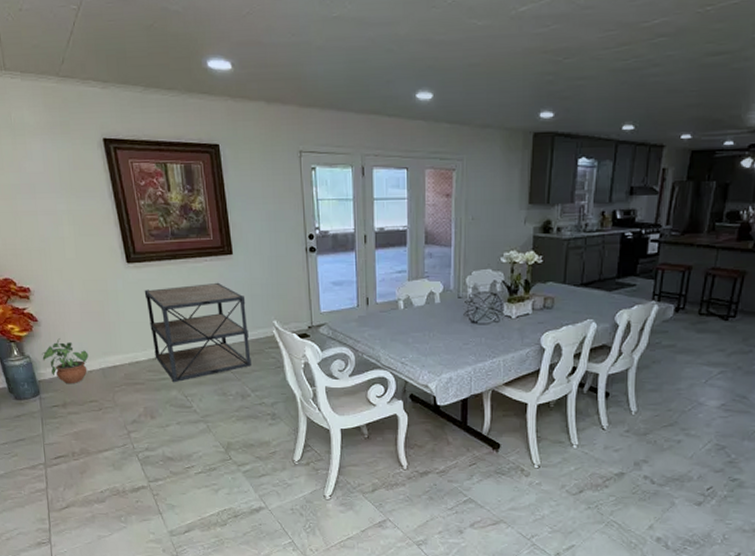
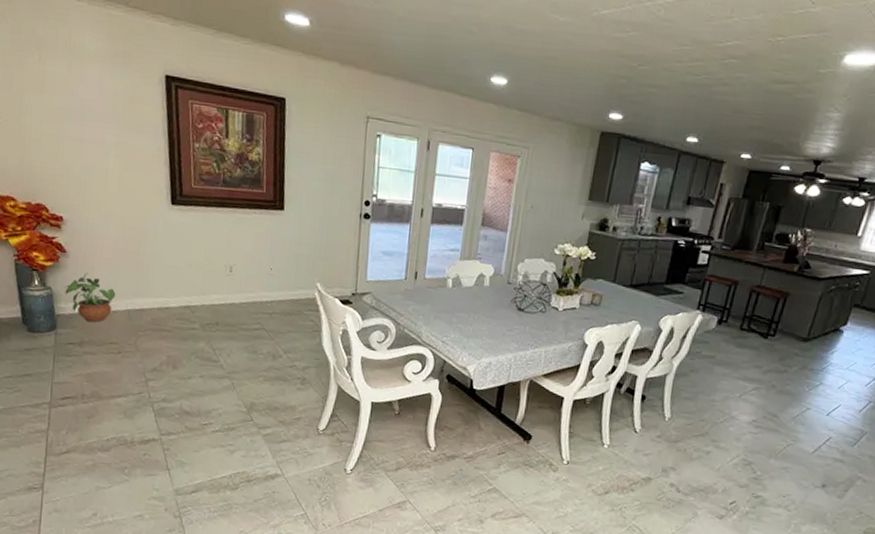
shelving unit: present [144,282,251,383] -> none [185,234,291,334]

